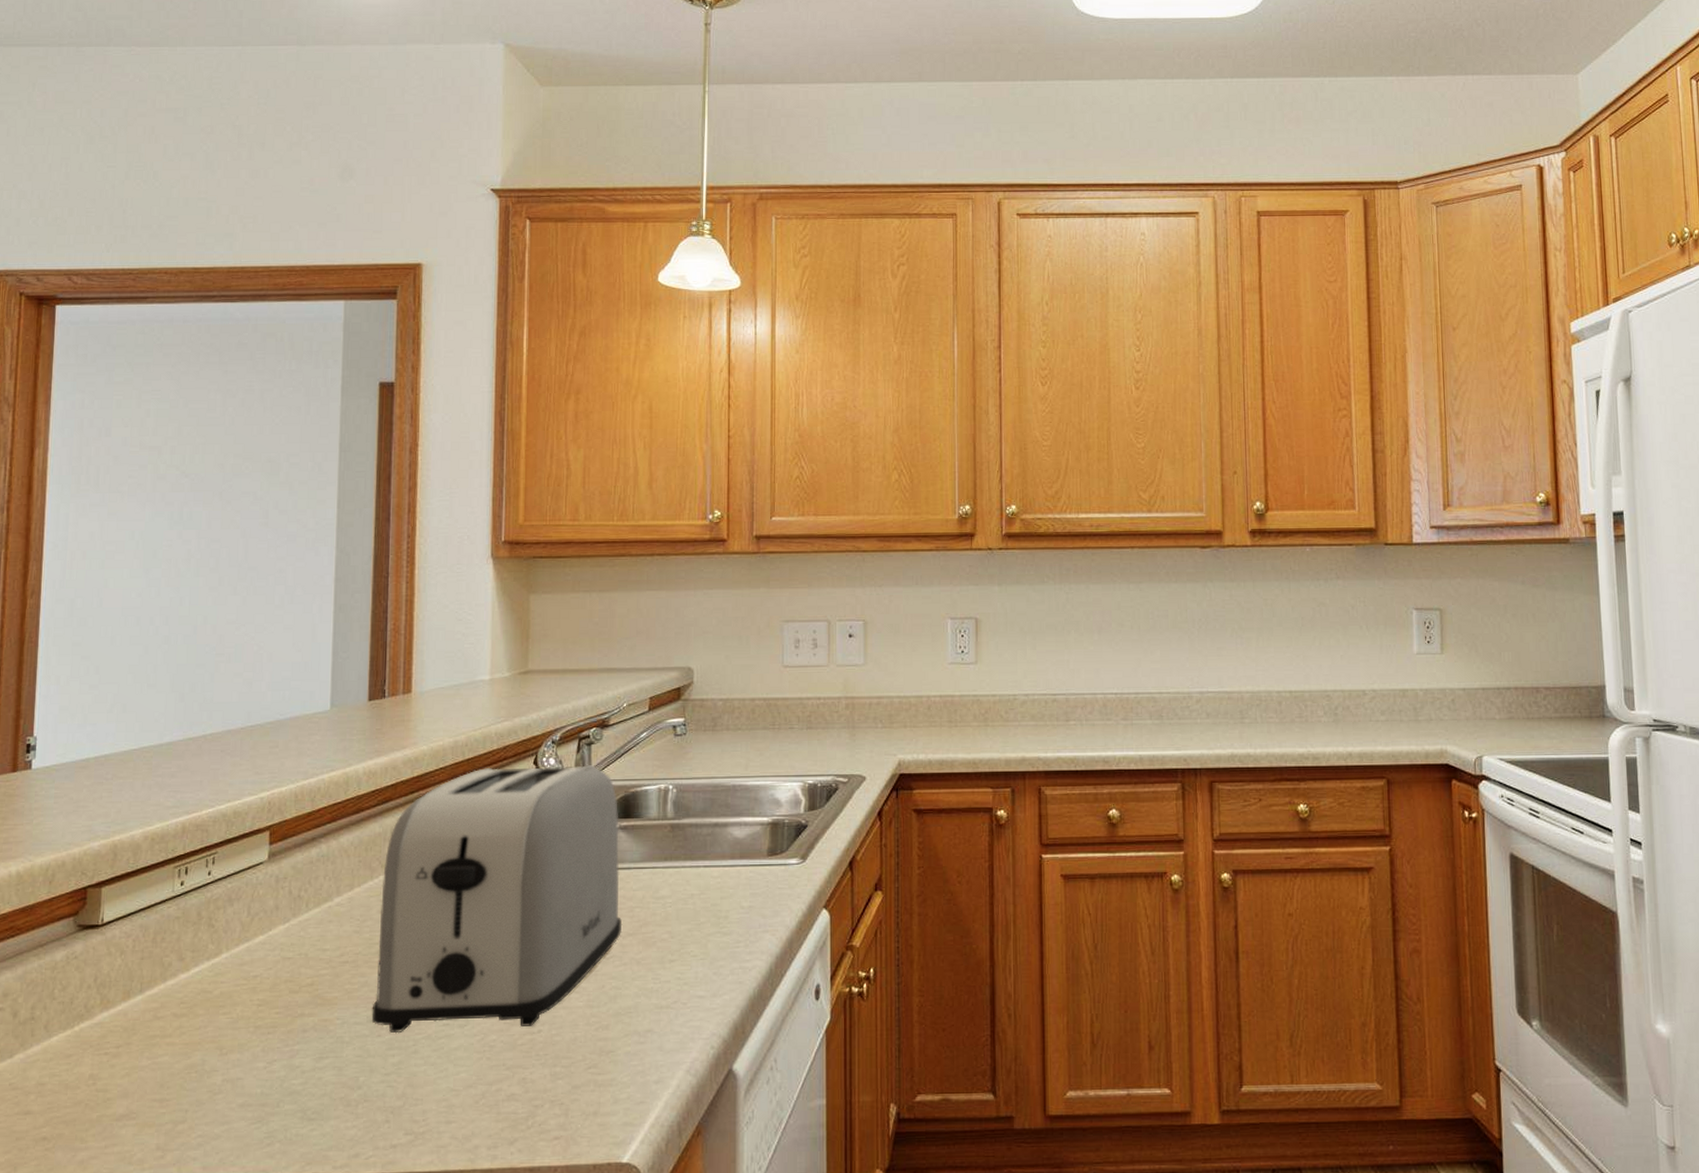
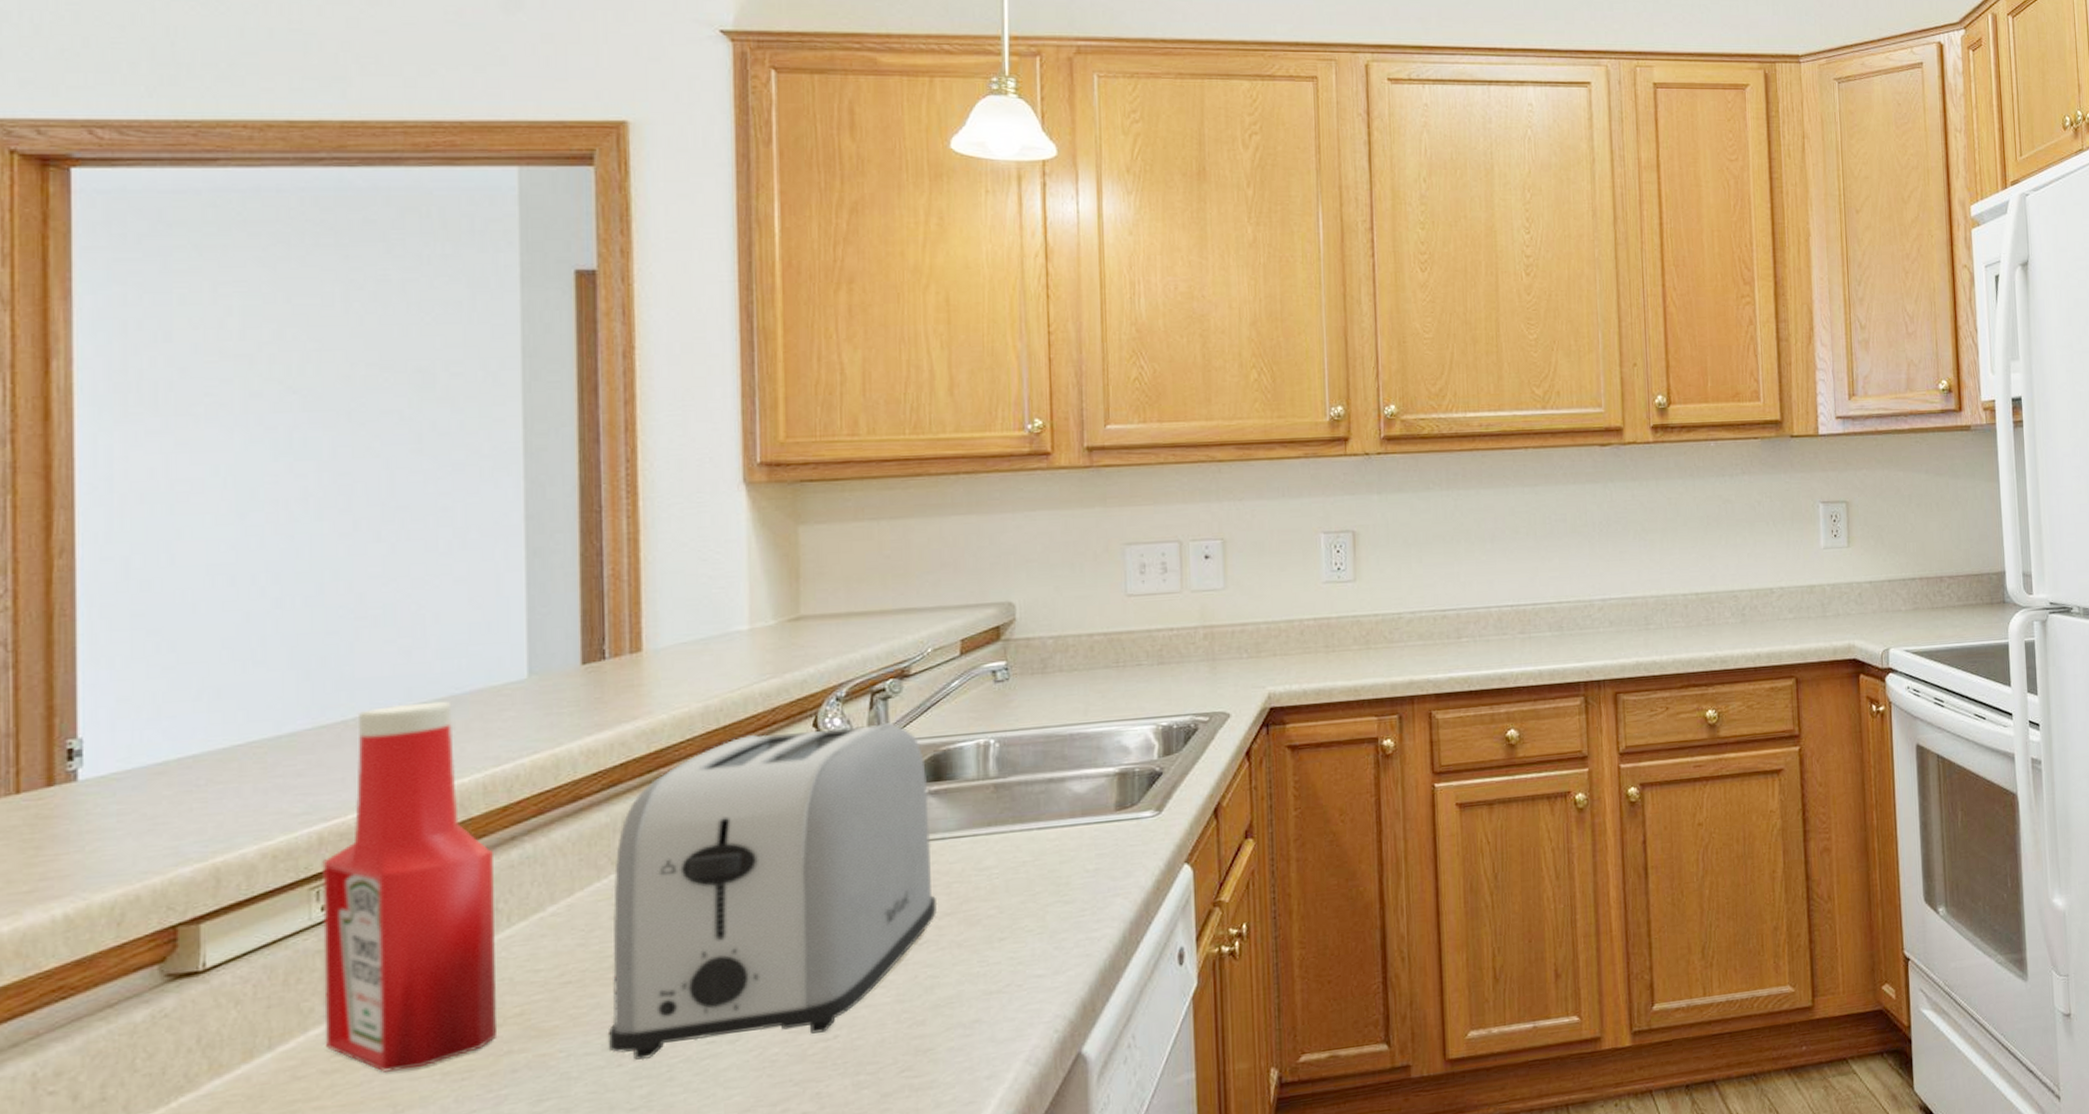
ketchup bottle: none [177,724,299,1021] -> present [322,701,498,1072]

